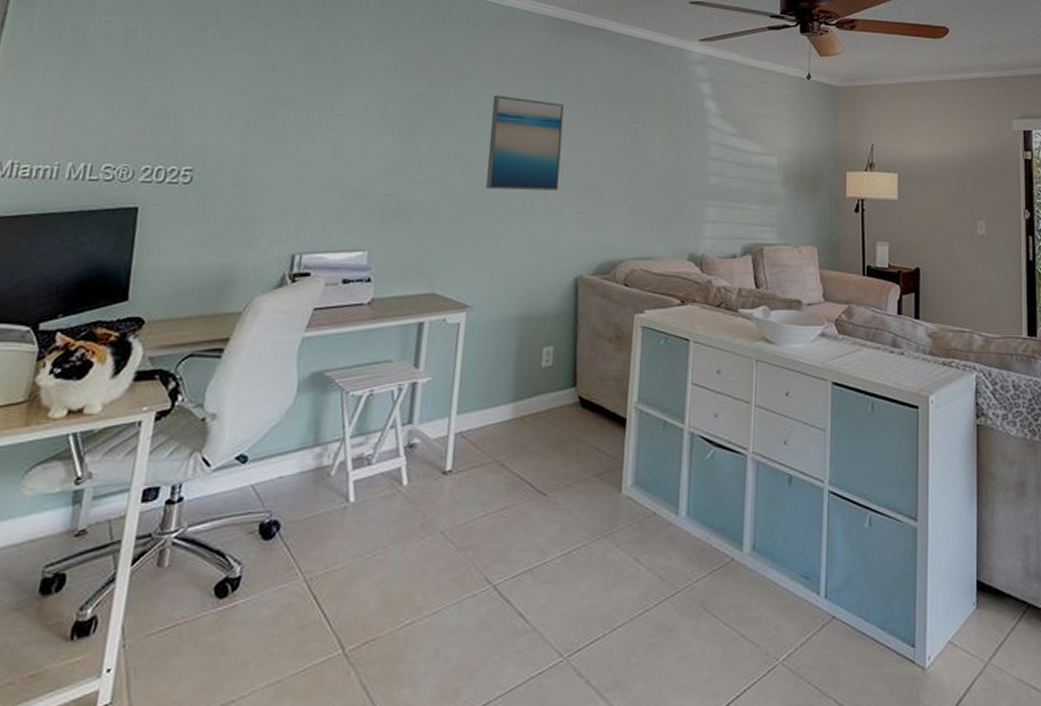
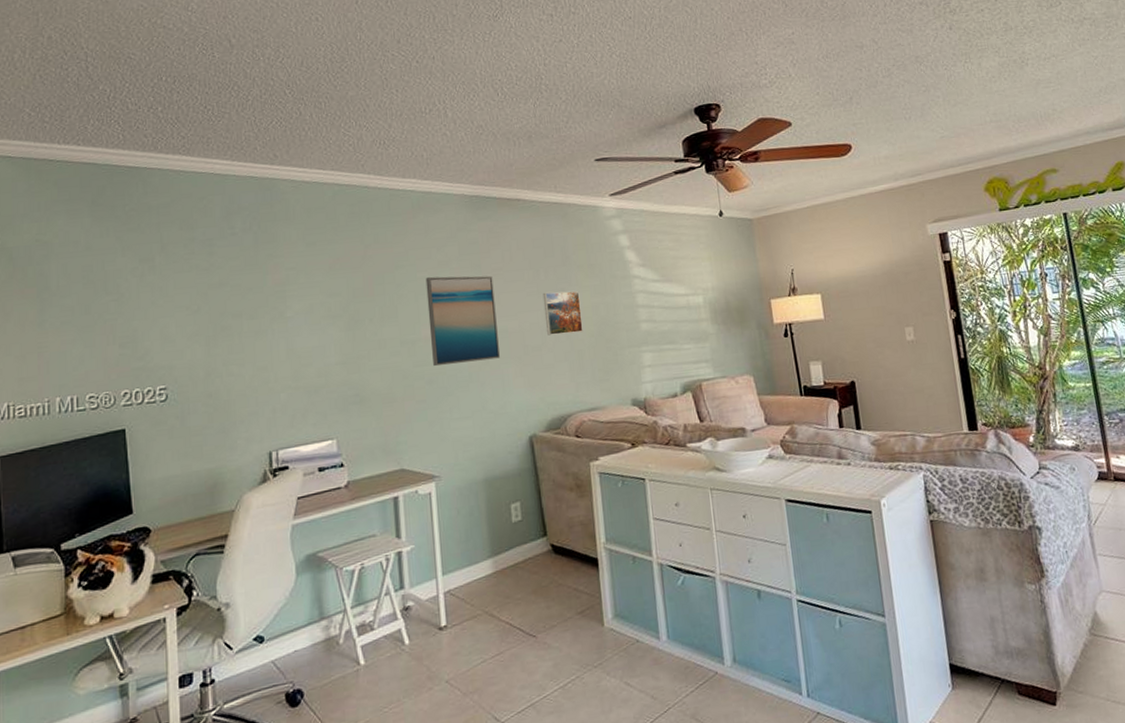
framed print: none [611,129,652,176] -> present [542,291,583,336]

